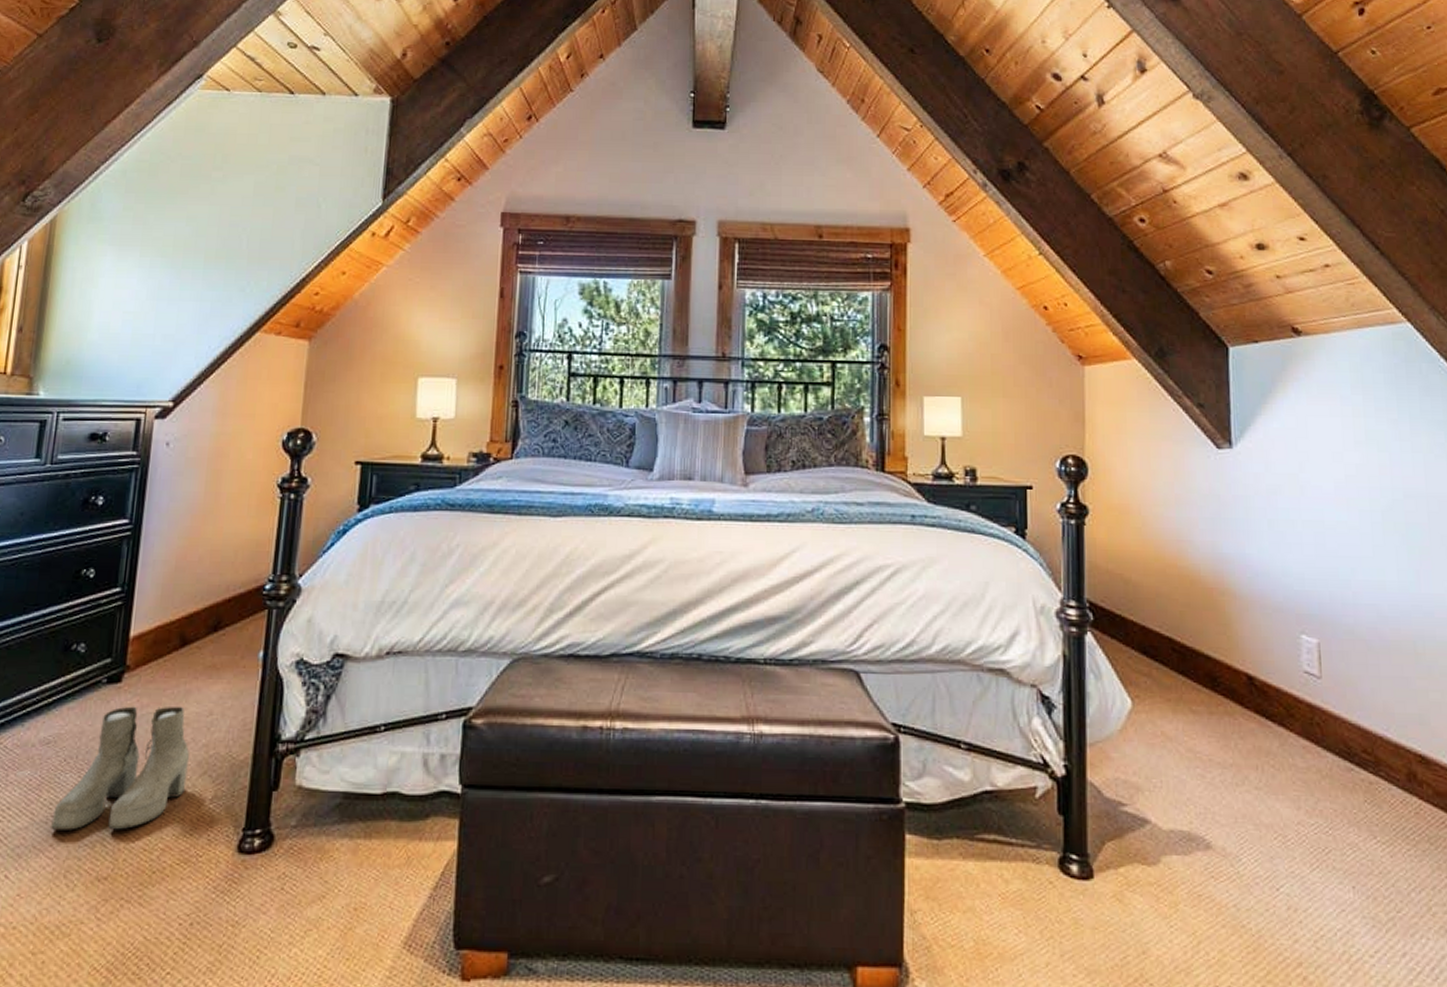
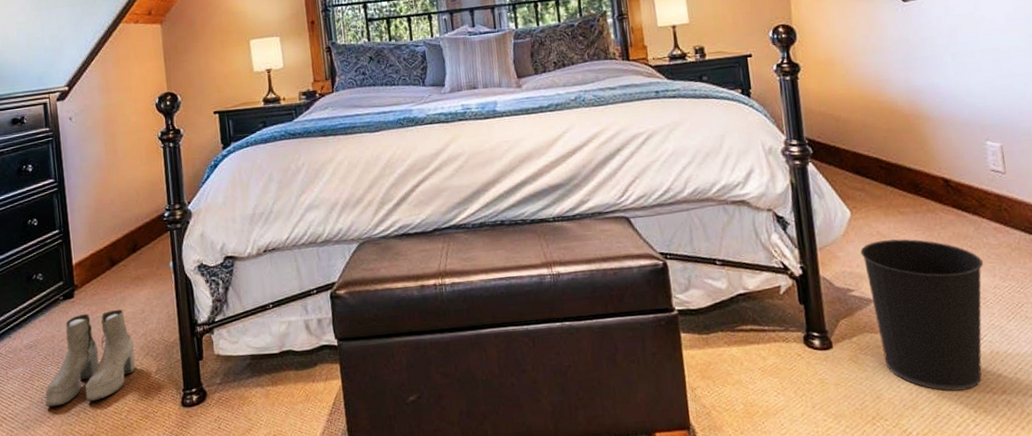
wastebasket: none [1139,744,1287,956] -> present [860,239,984,391]

